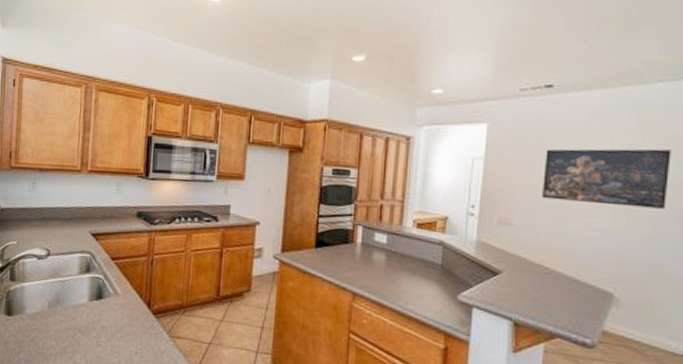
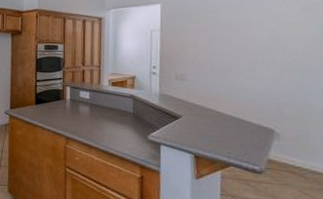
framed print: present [542,149,671,209] -> none [208,14,313,61]

